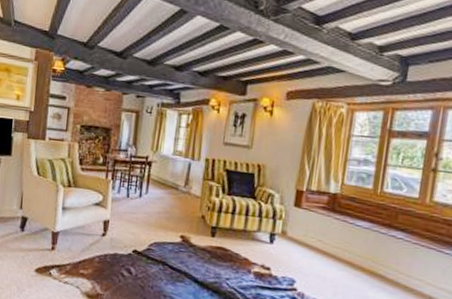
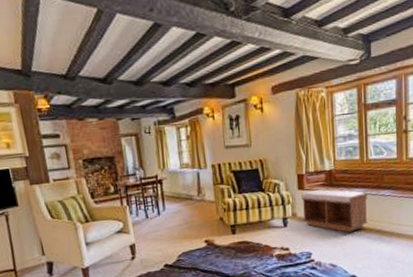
bench: none [293,210,374,269] -> present [301,189,368,233]

